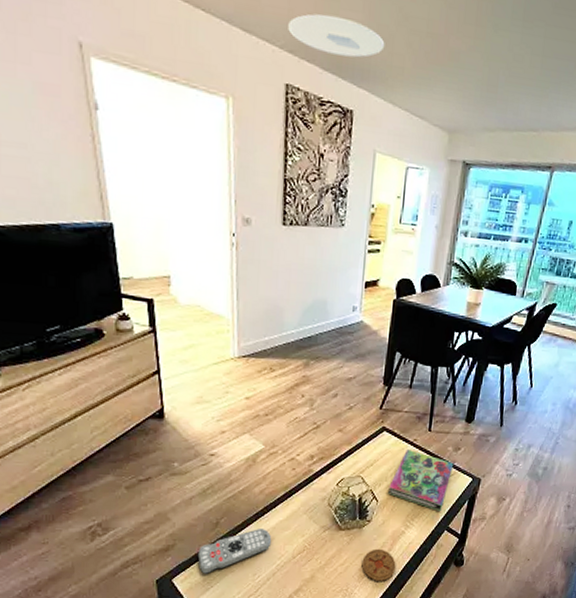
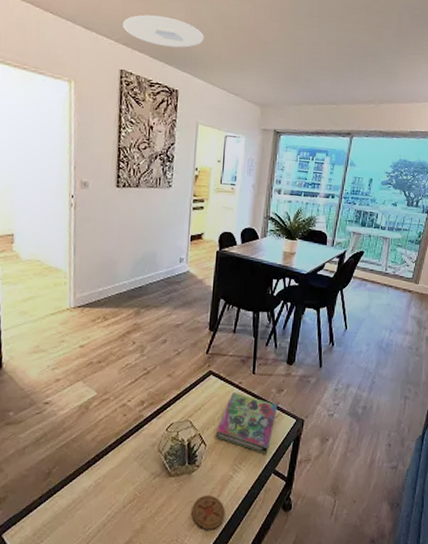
remote control: present [197,529,272,574] -> none [28,477,103,528]

